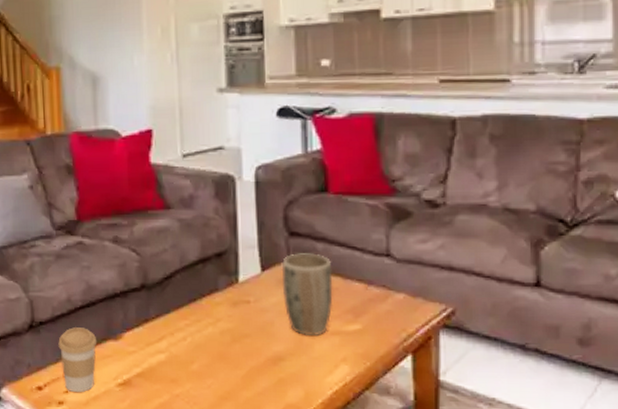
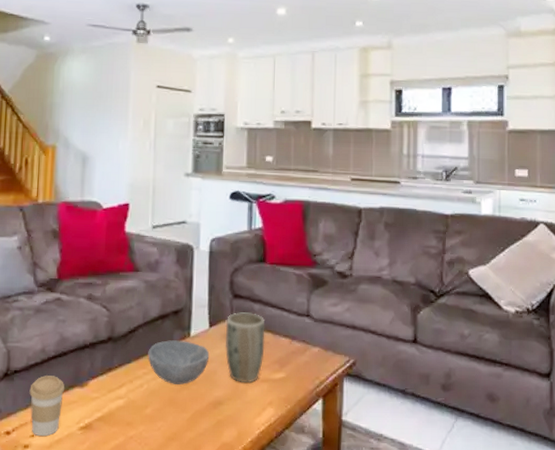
bowl: none [189,287,264,338] -> present [148,340,210,385]

